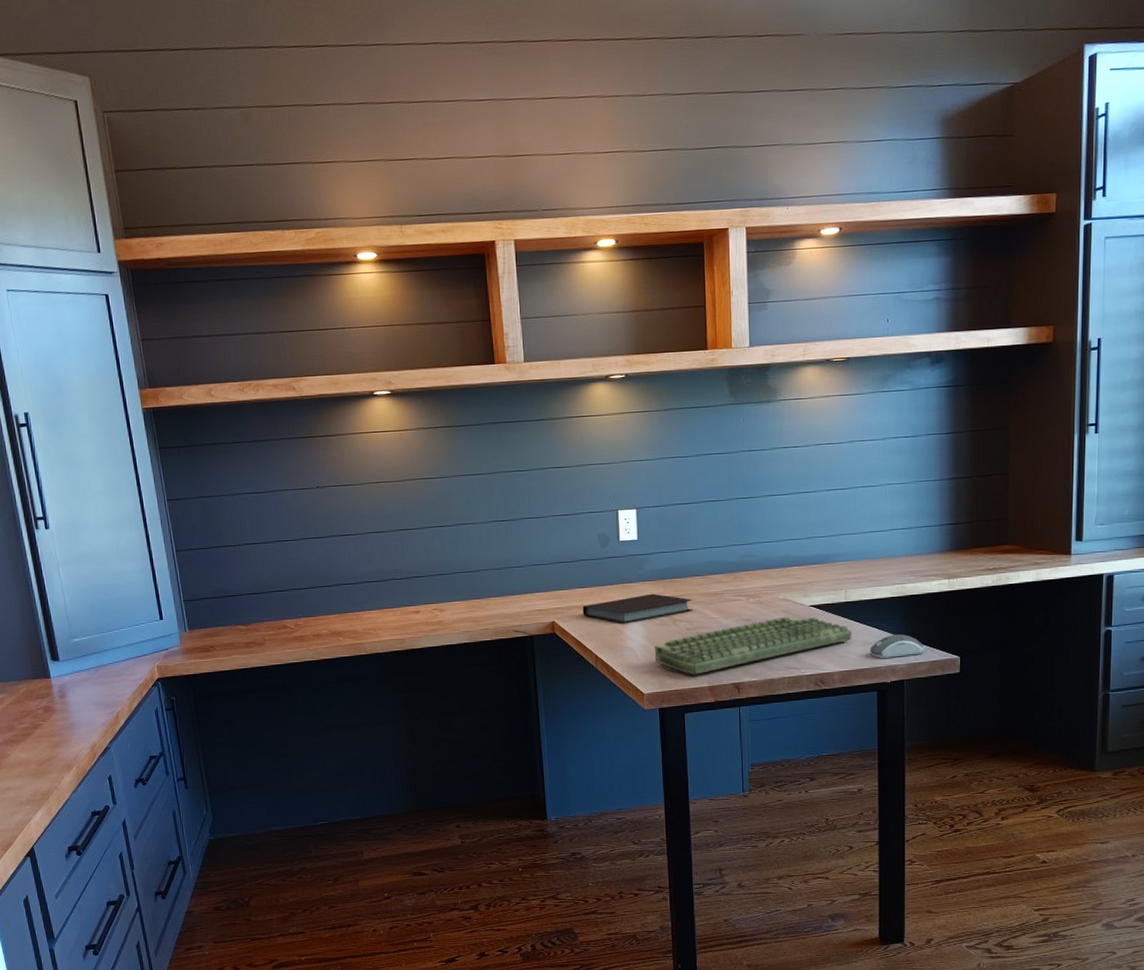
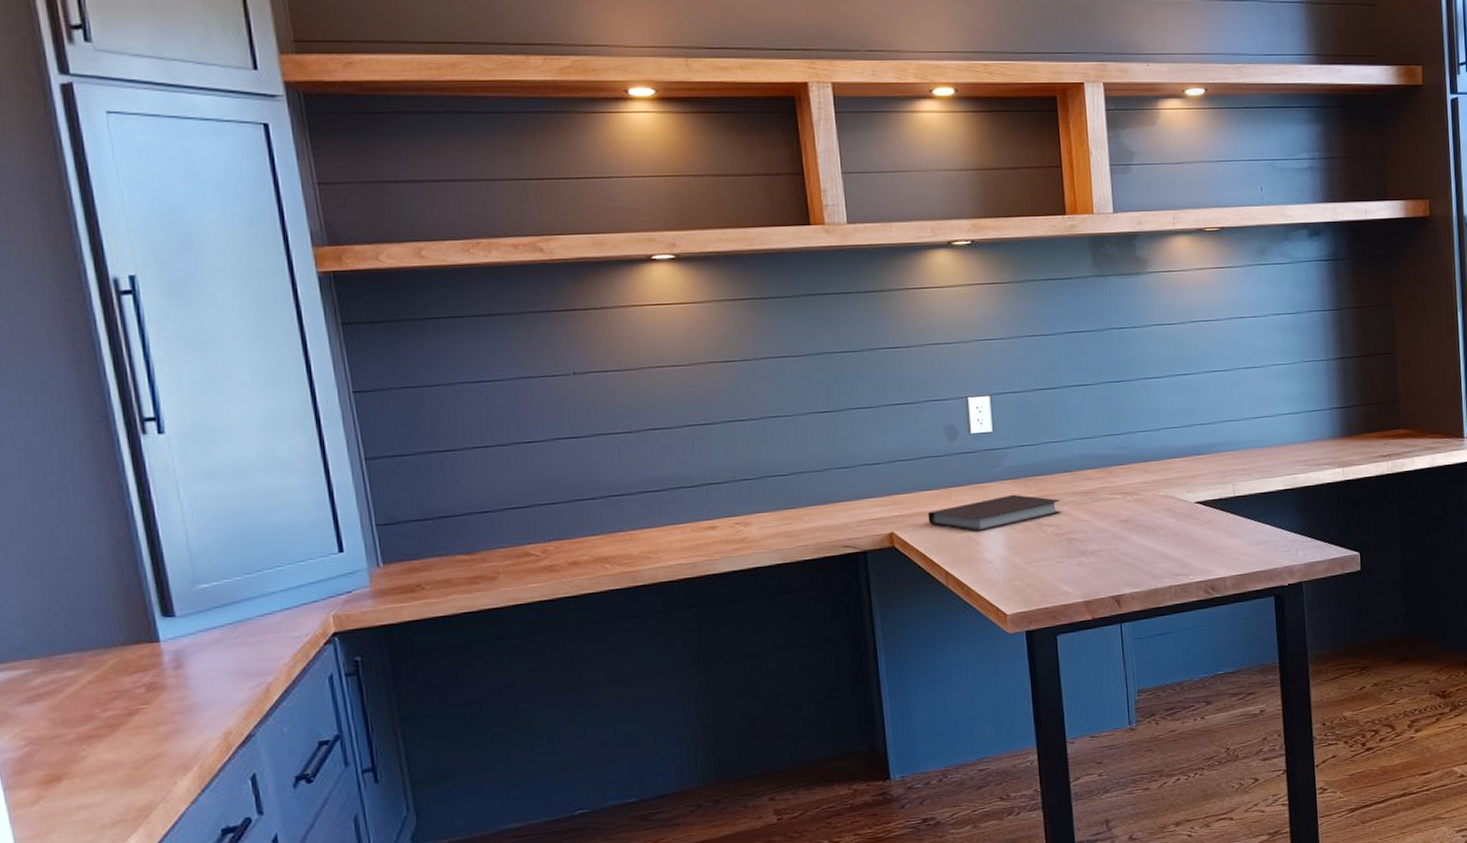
computer keyboard: present [654,616,852,675] -> none [1017,515,1244,589]
computer mouse: present [869,634,925,658] -> none [1263,530,1323,559]

